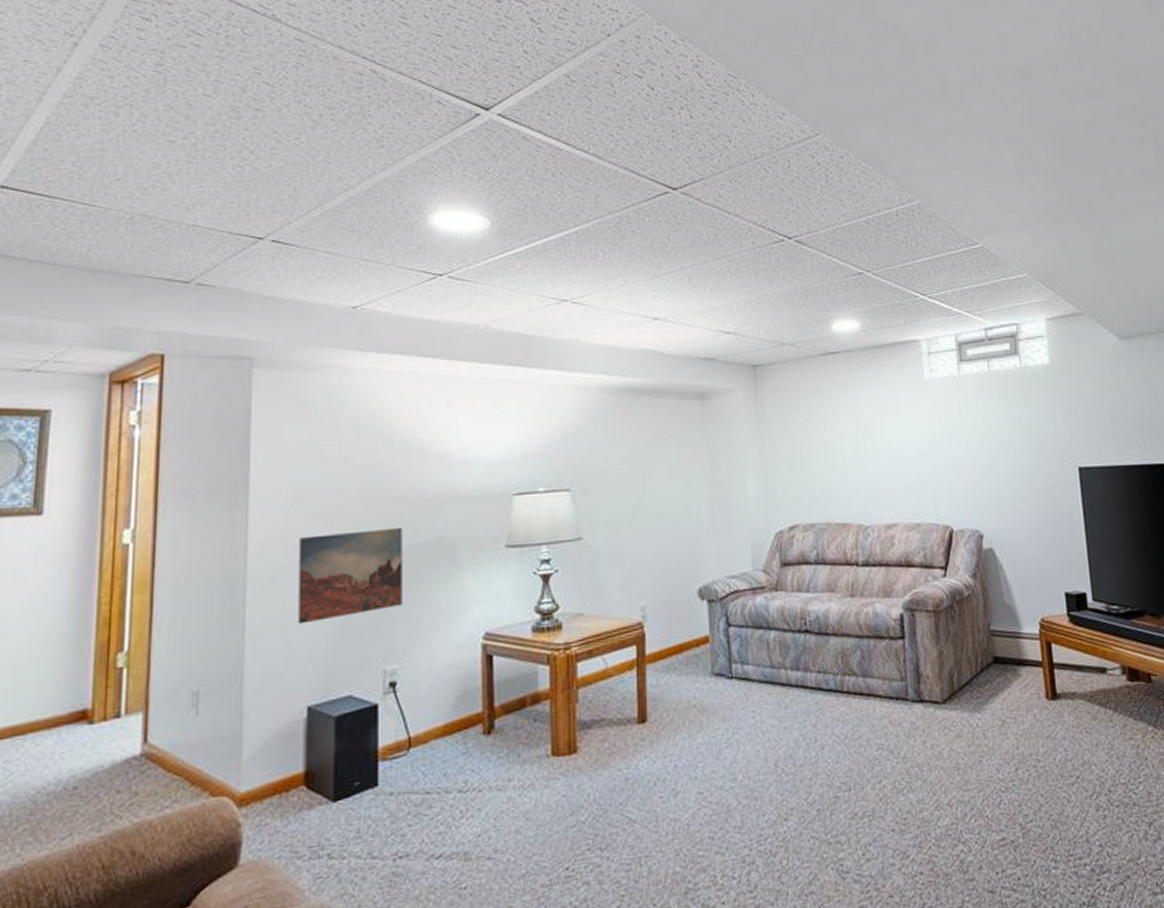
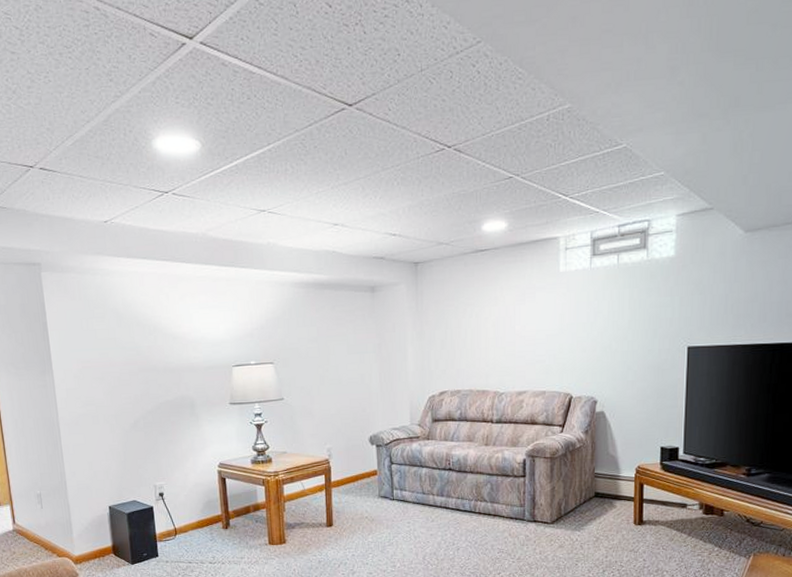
wall art: present [298,527,403,624] -> none [89,389,162,453]

